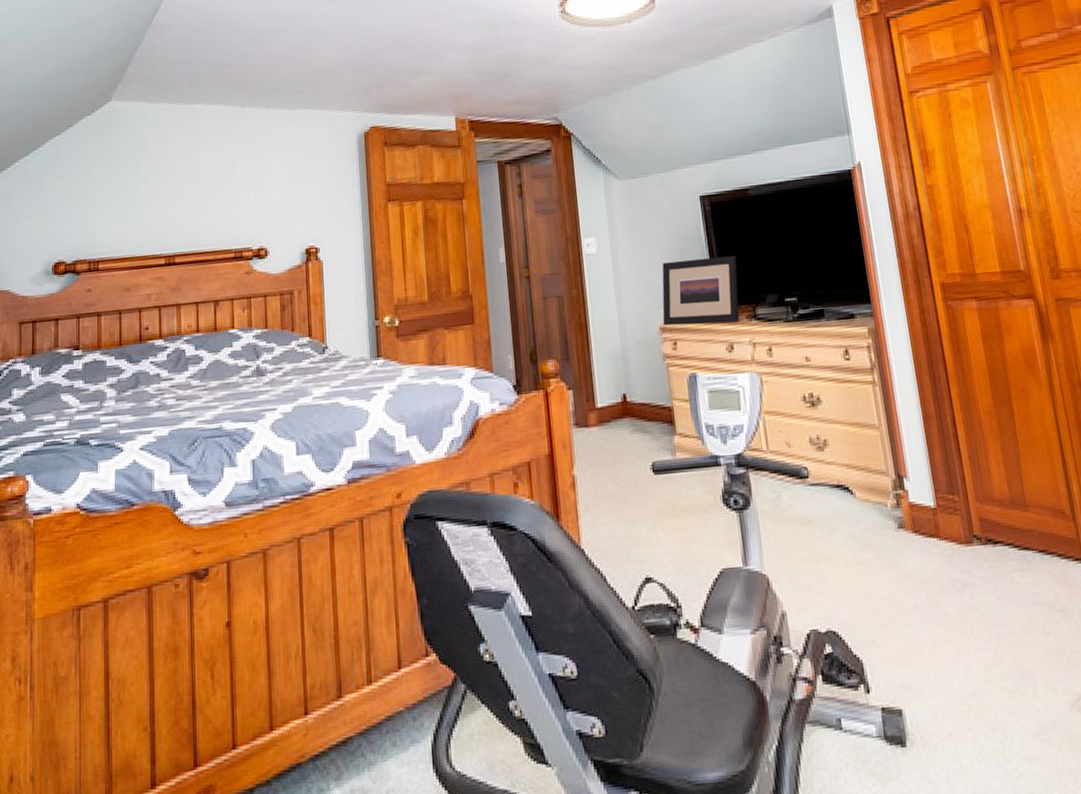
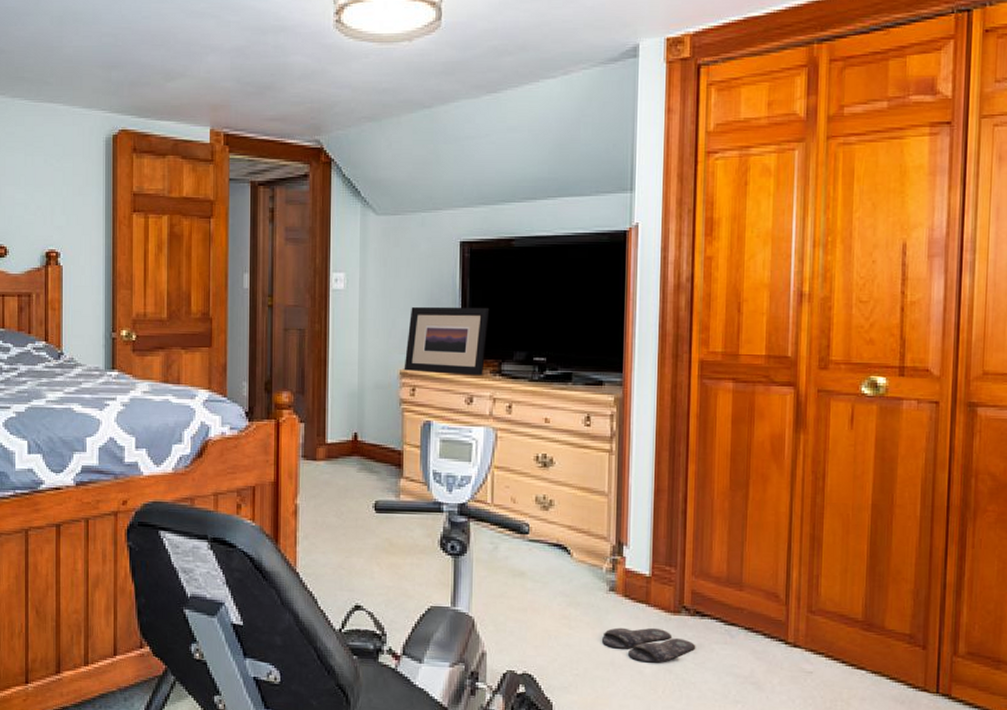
slippers: none [900,562,994,602] -> present [602,627,695,663]

